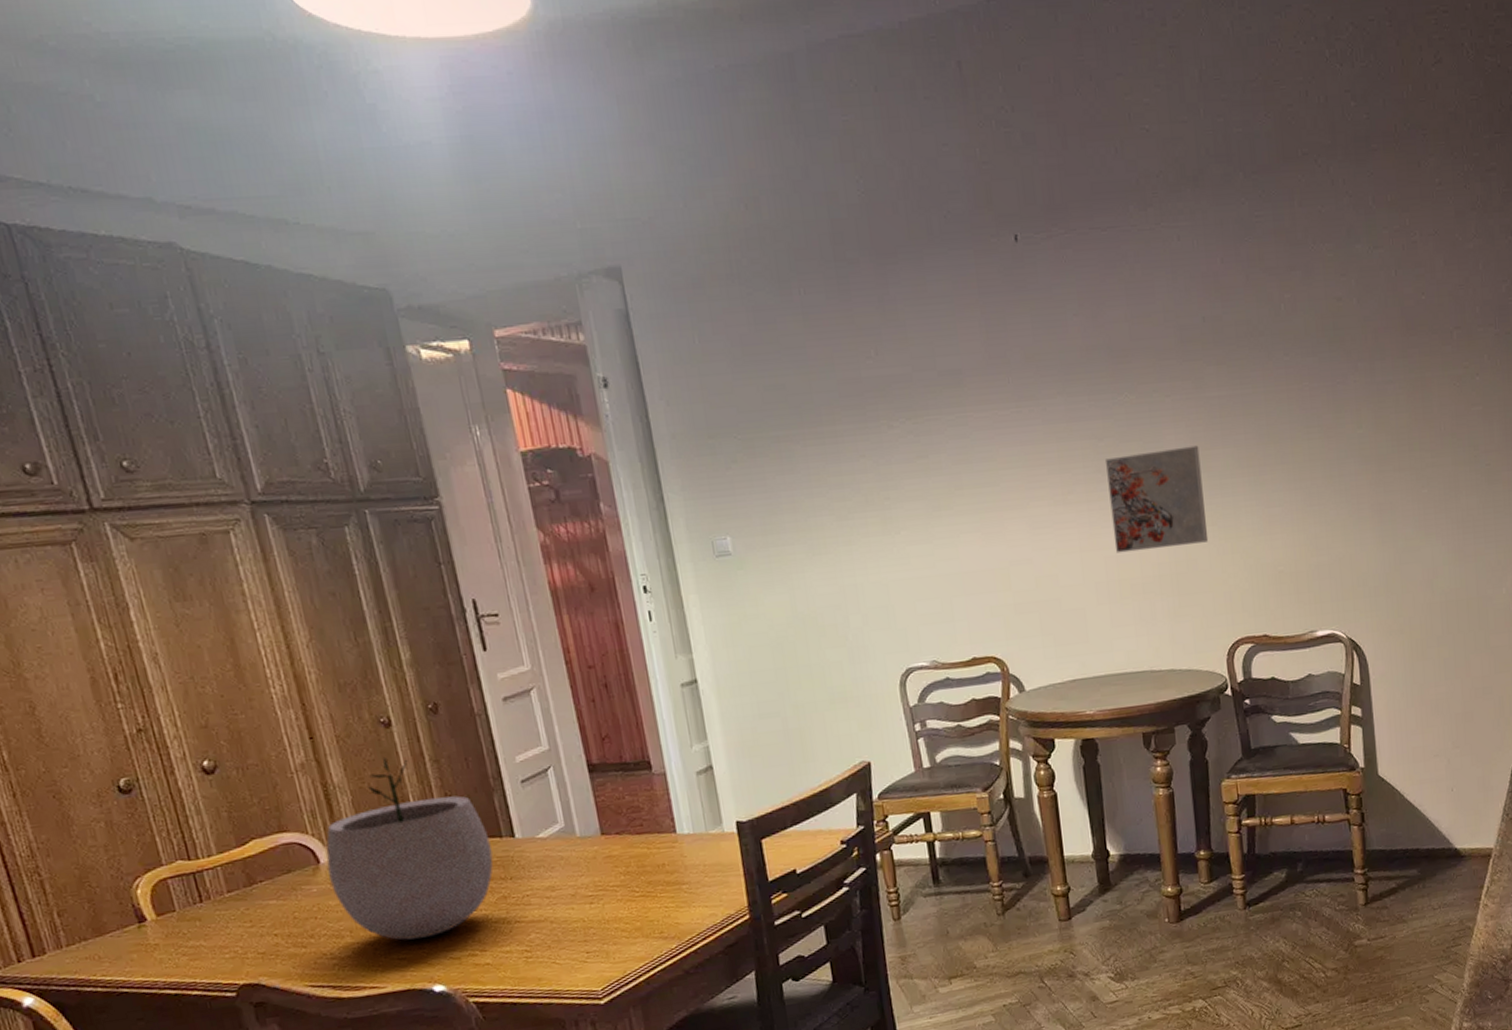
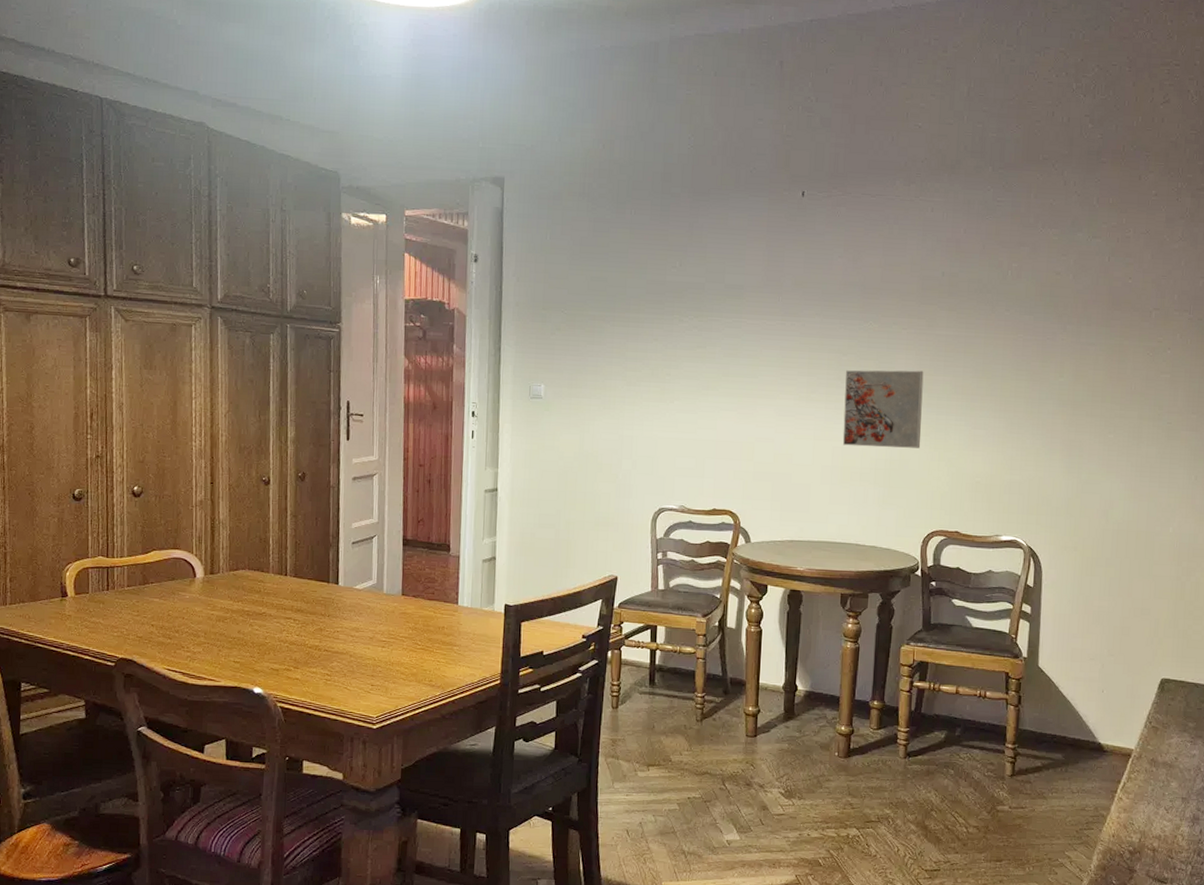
plant pot: present [326,756,493,940] -> none [200,506,320,649]

